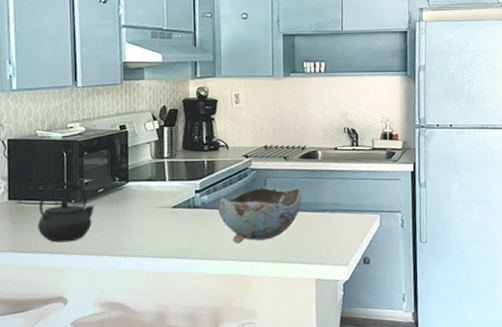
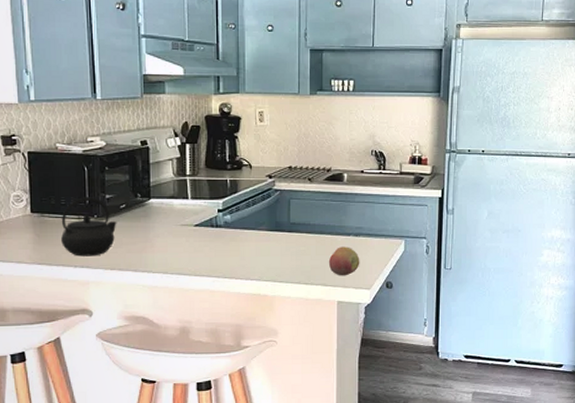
bowl: present [217,186,302,244] -> none [240,207,325,264]
fruit: none [306,223,337,253] -> present [329,247,360,276]

